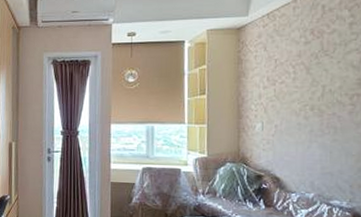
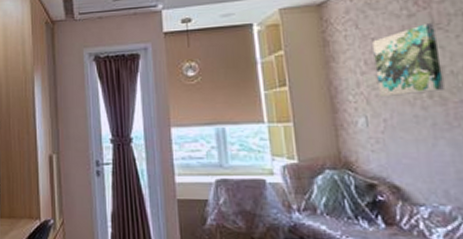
wall art: none [274,49,324,108] -> present [372,22,444,98]

